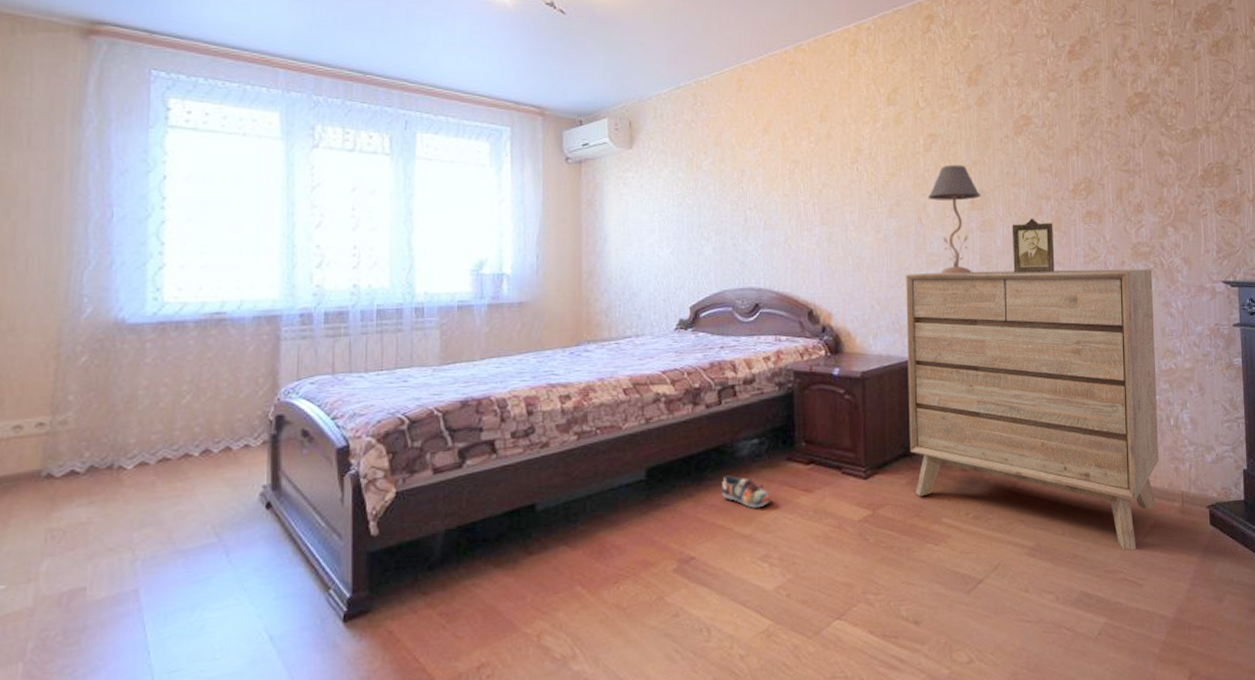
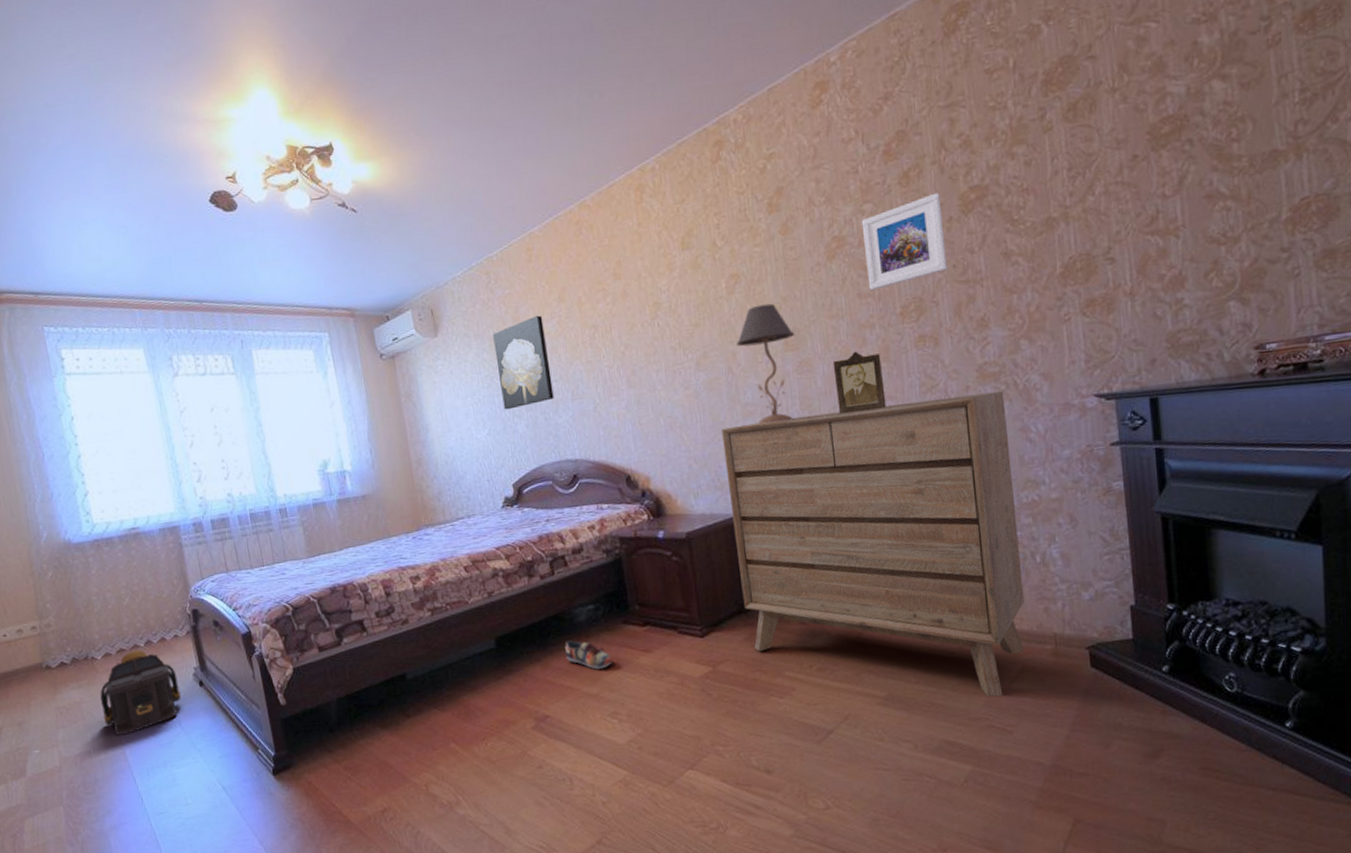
backpack: none [116,461,238,569] -> present [100,650,181,736]
wall art: none [691,143,746,231] -> present [493,315,554,410]
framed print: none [1046,93,1113,167] -> present [861,192,947,291]

